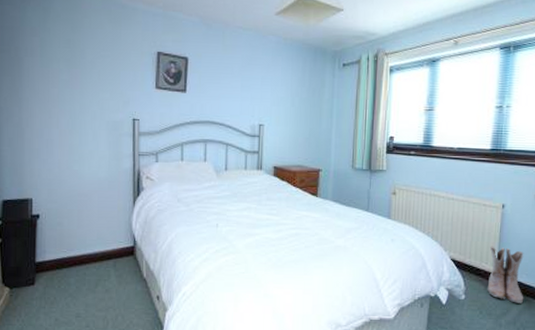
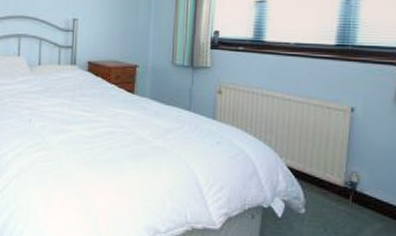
boots: present [487,246,524,303] -> none [333,154,381,223]

